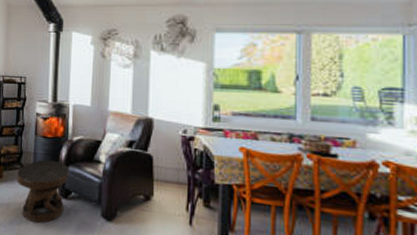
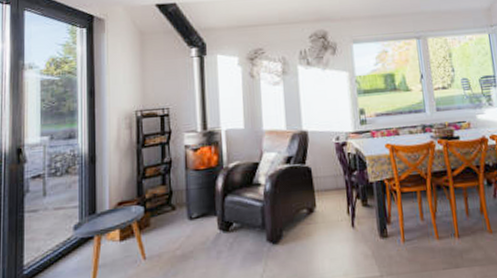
side table: present [17,160,69,223] -> none [168,193,228,268]

